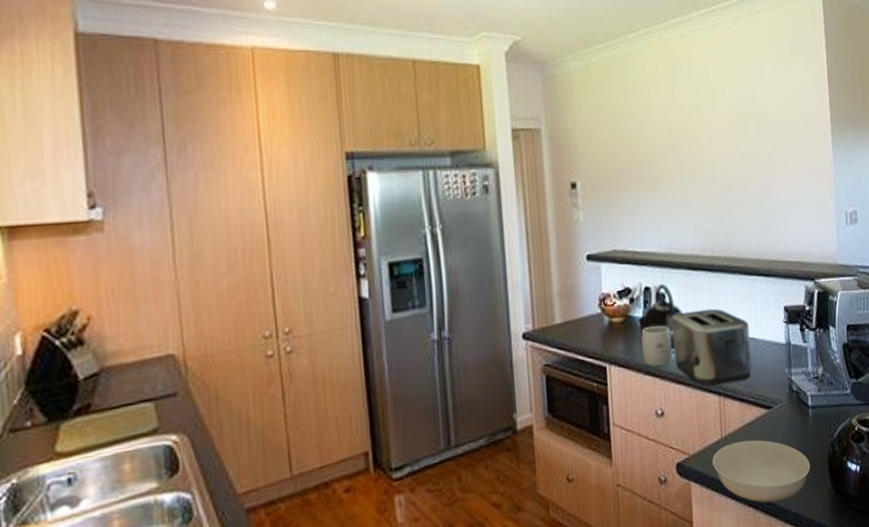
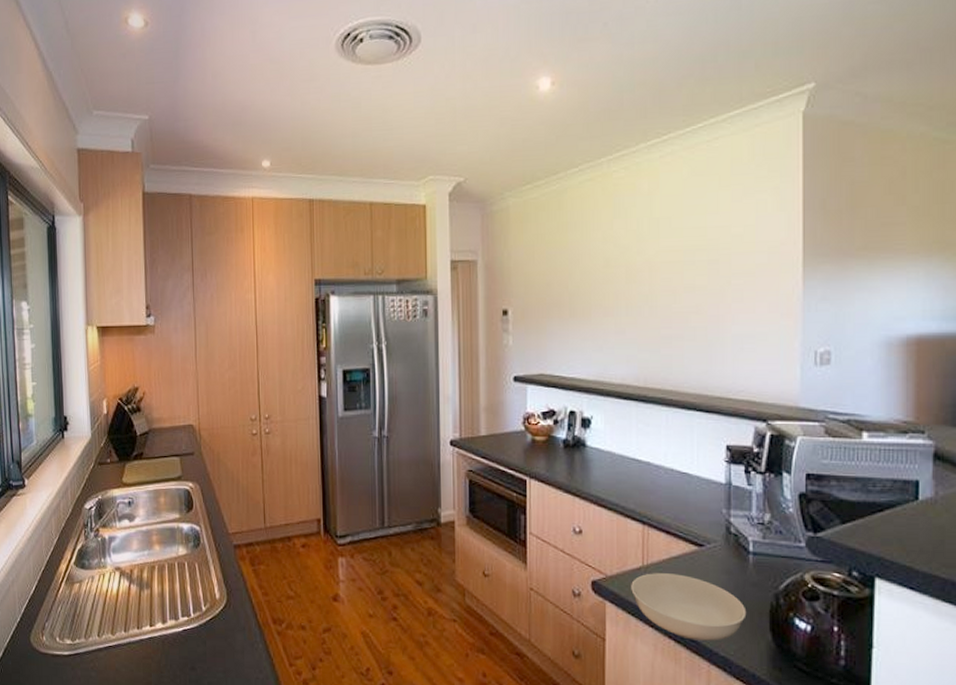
kettle: present [640,283,683,350] -> none [562,409,608,473]
mug: present [641,325,675,366] -> none [563,447,599,486]
toaster: present [672,308,752,386] -> none [596,438,682,514]

